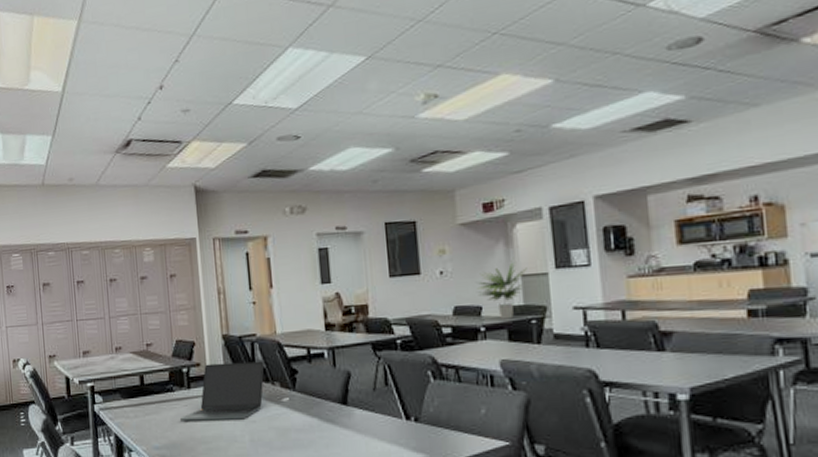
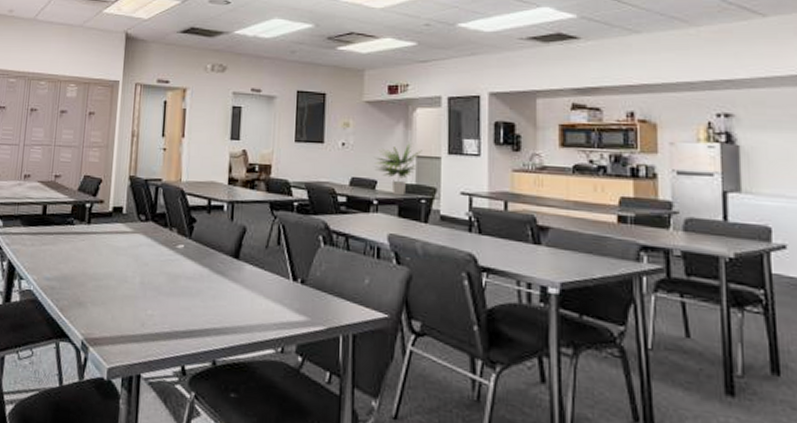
laptop: present [180,361,265,421] -> none [75,202,165,261]

